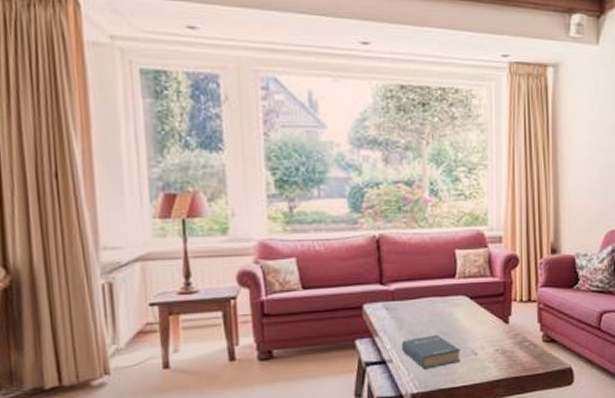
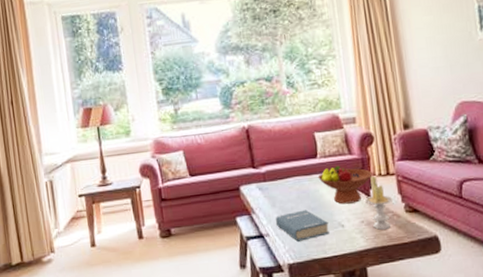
fruit bowl: none [454,288,513,331] -> present [318,166,373,204]
candle: none [503,301,531,360] -> present [365,176,392,230]

